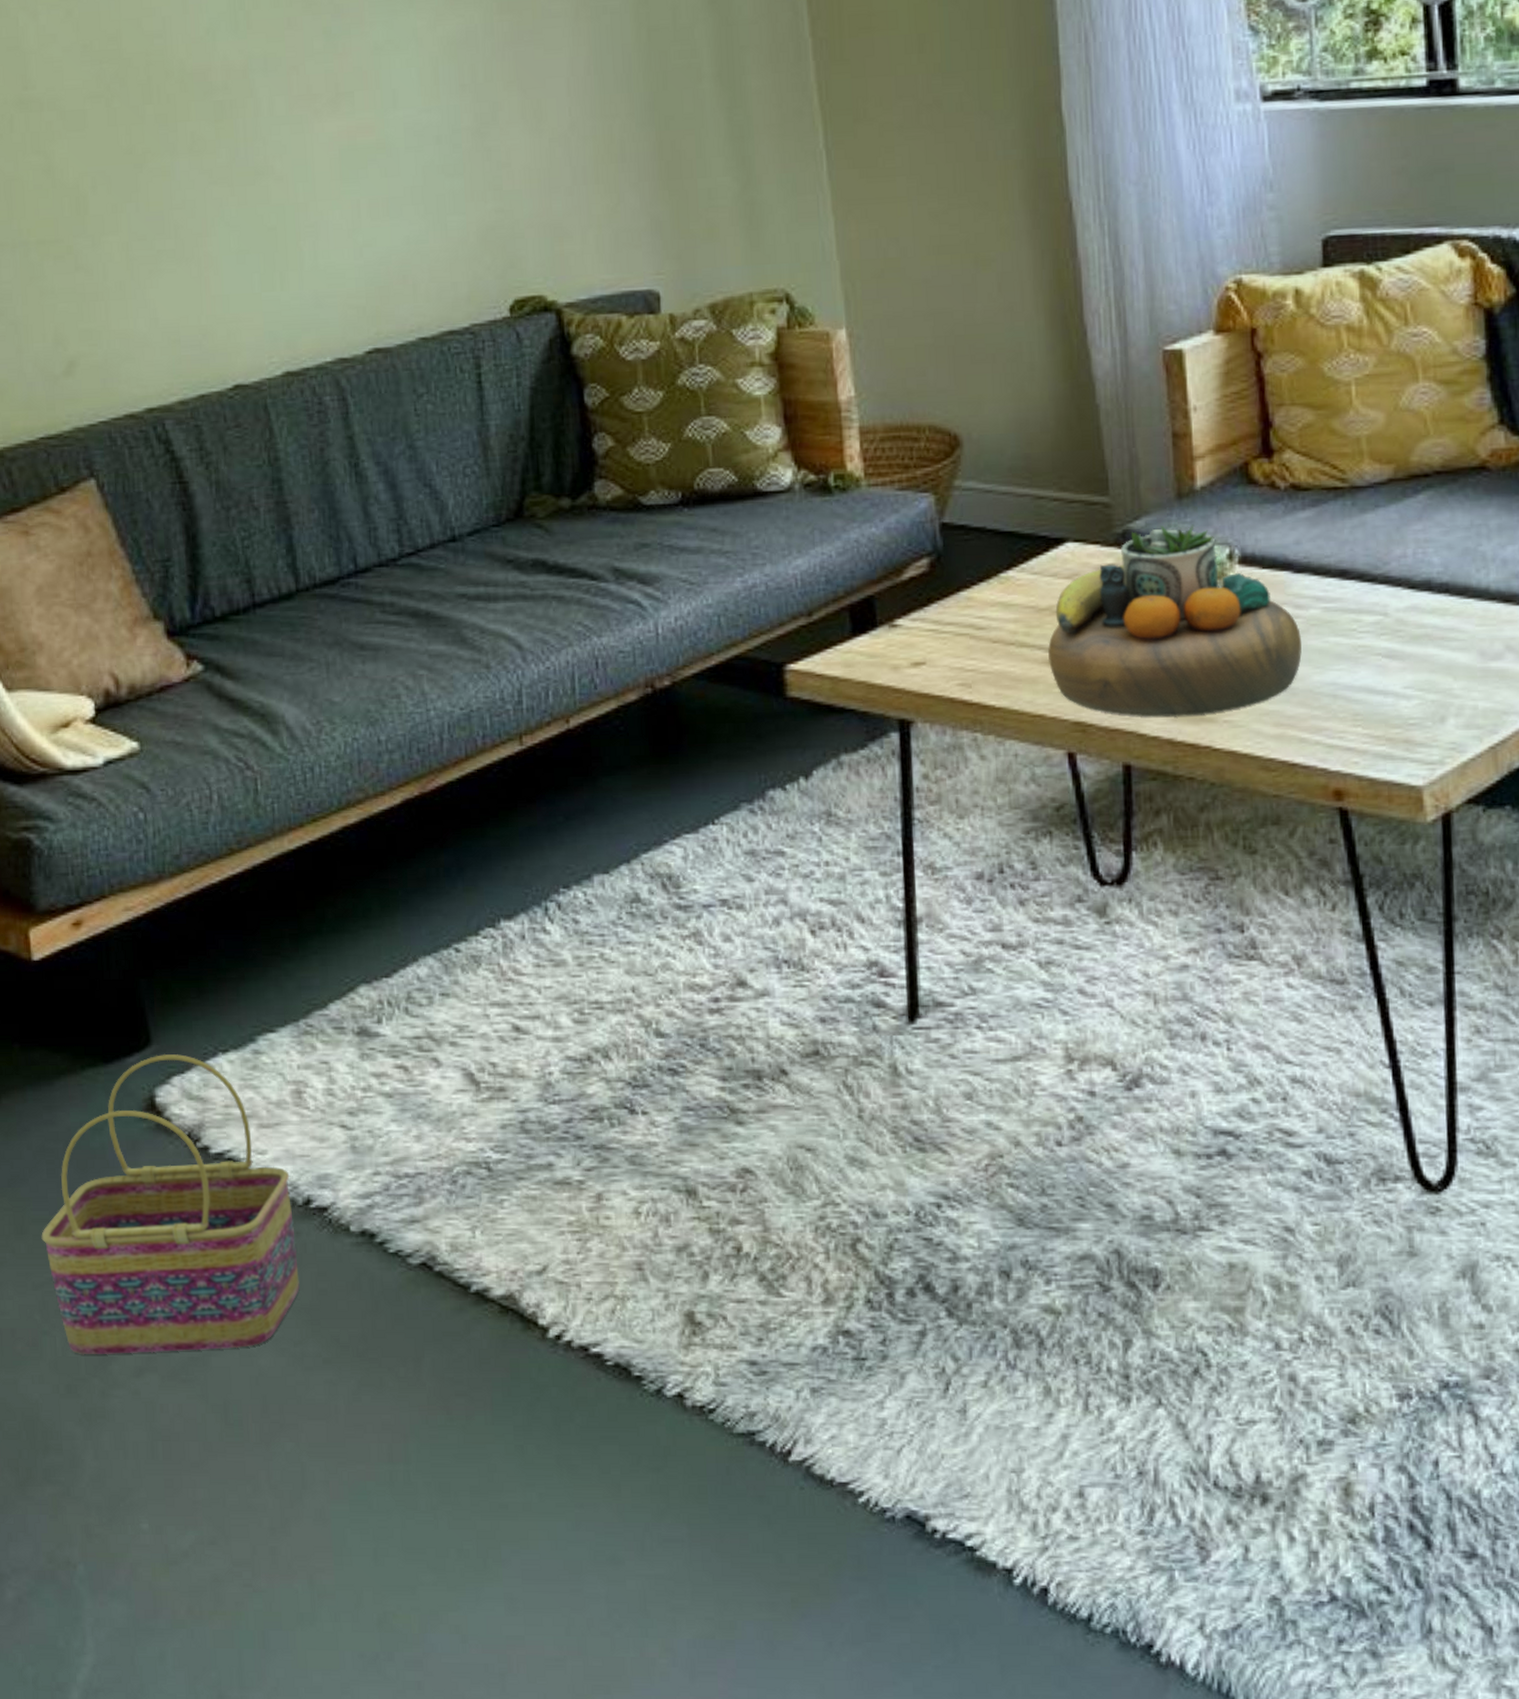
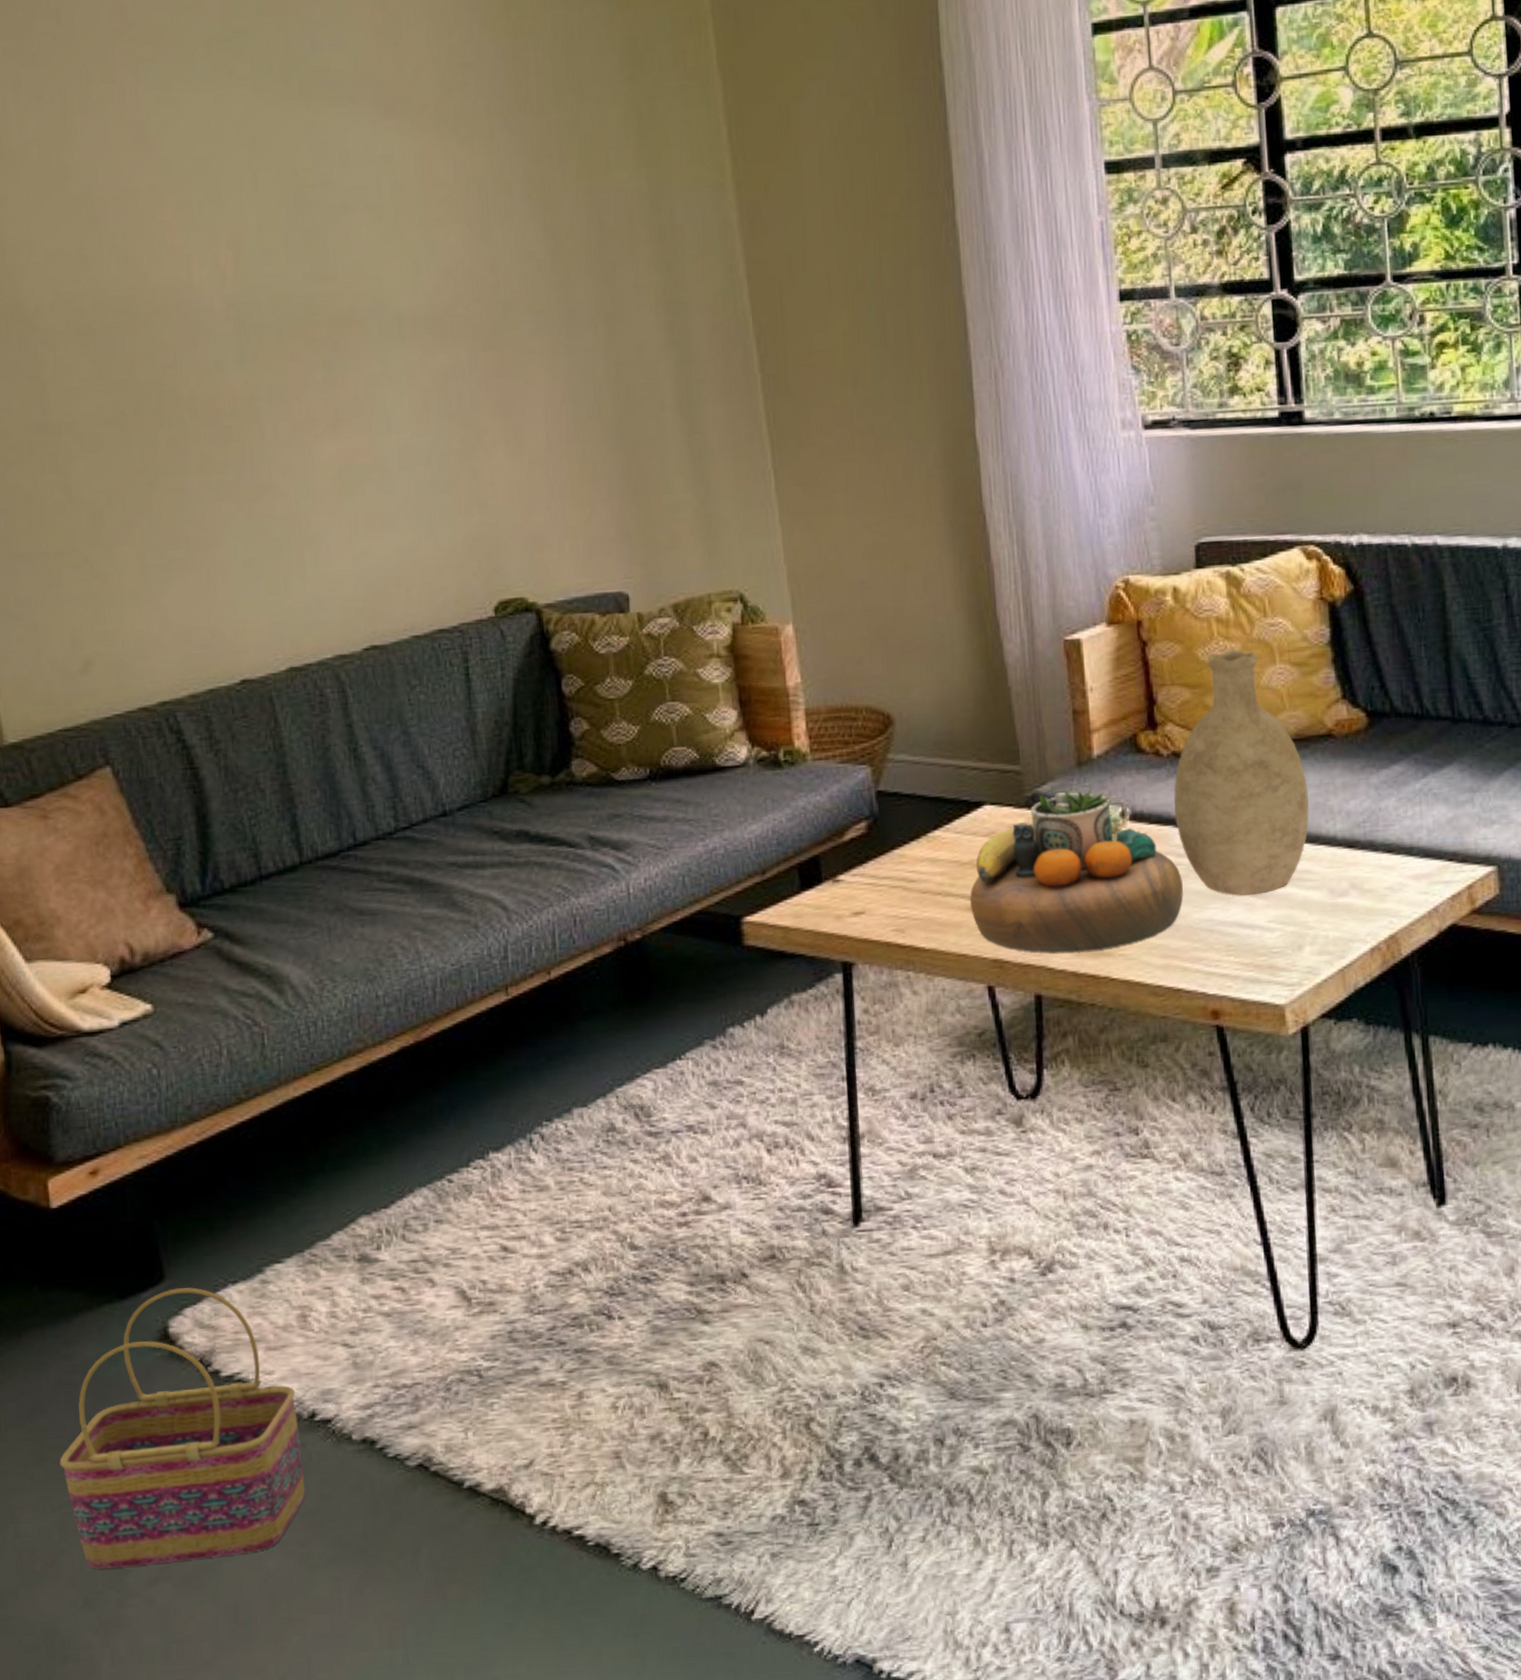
decorative vase: none [1291,364,1457,656] -> present [1173,650,1310,896]

